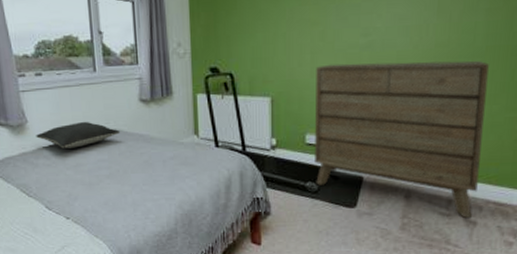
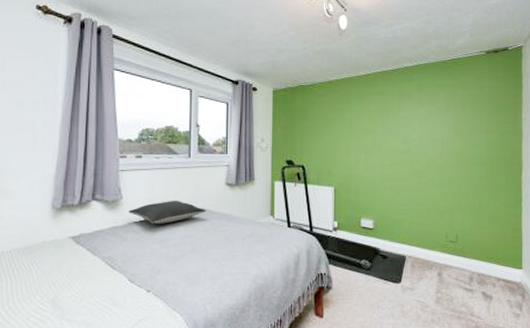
dresser: present [315,60,489,218] -> none [368,163,491,293]

